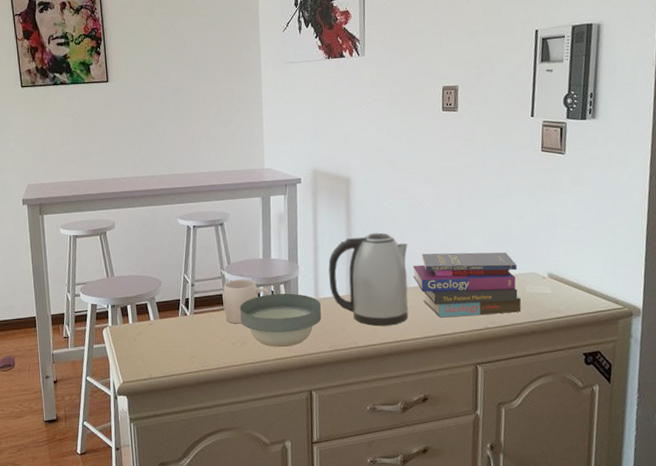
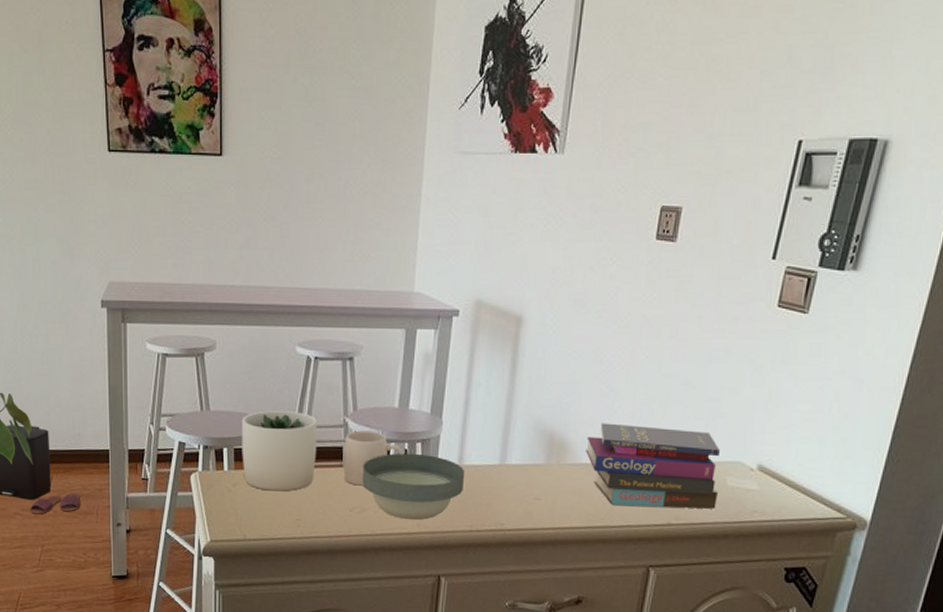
planter: none [140,270,202,336] -> present [242,411,318,492]
kettle: present [328,232,409,326] -> none [479,390,584,507]

